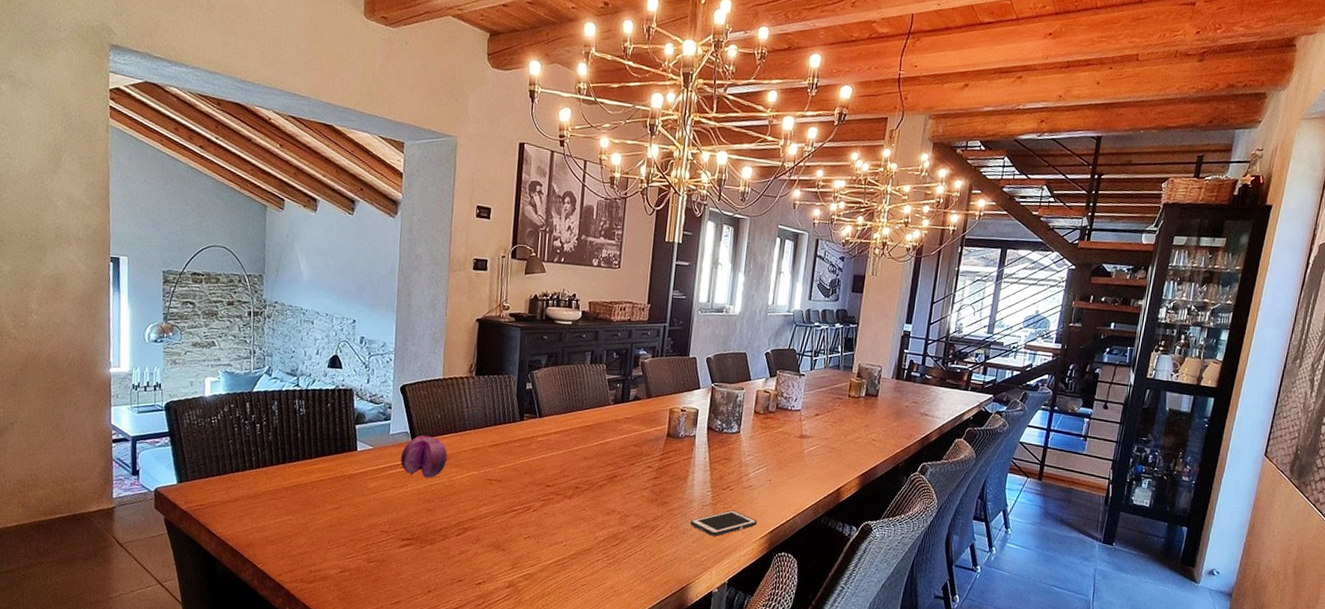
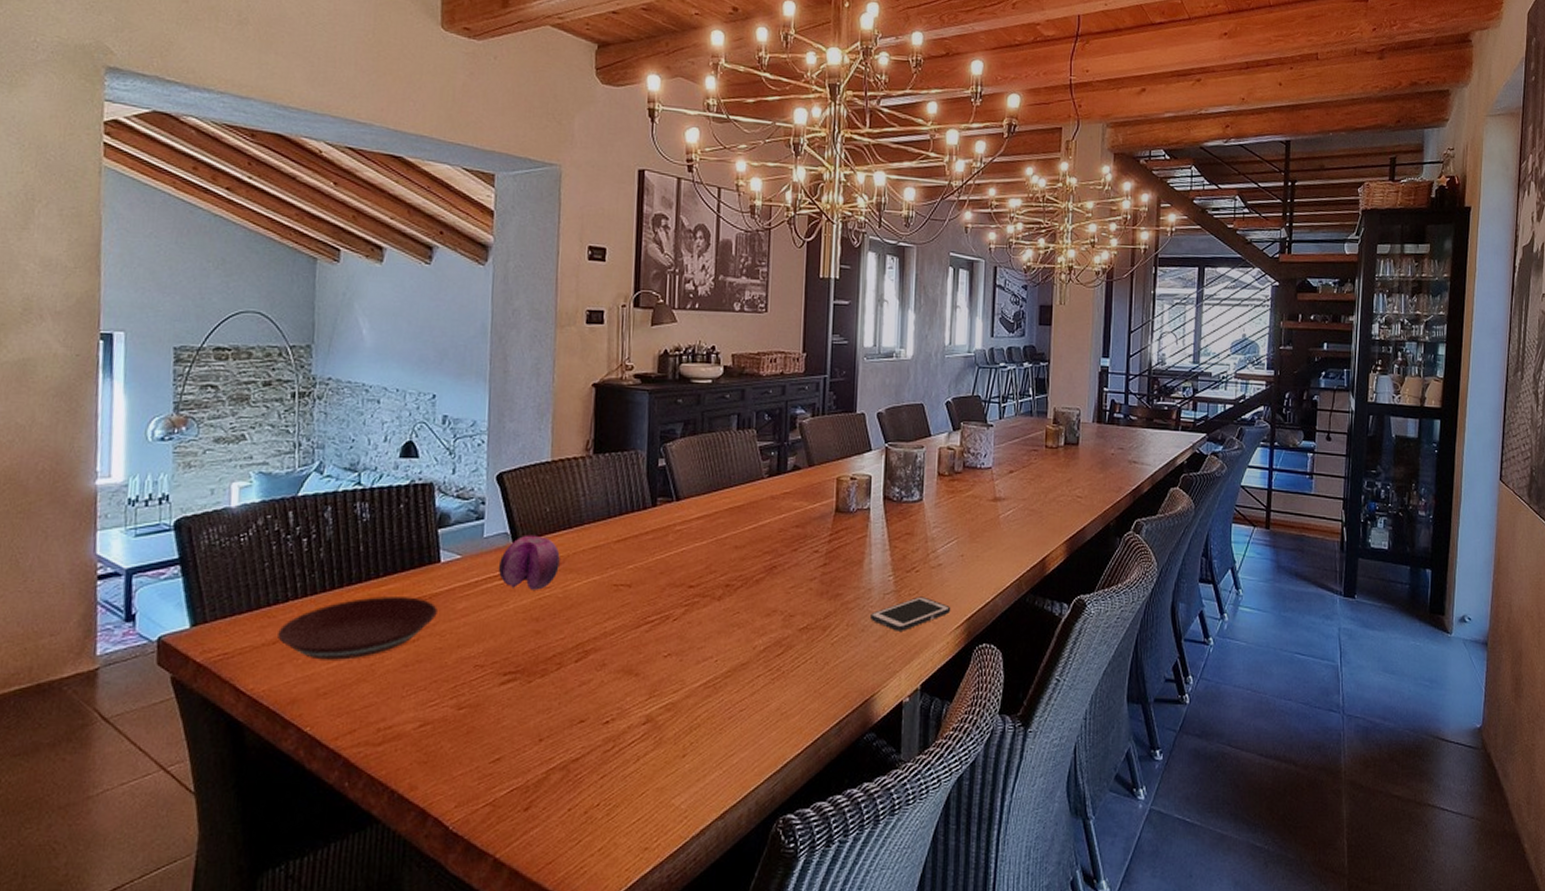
plate: none [239,472,355,518] -> present [278,597,438,660]

